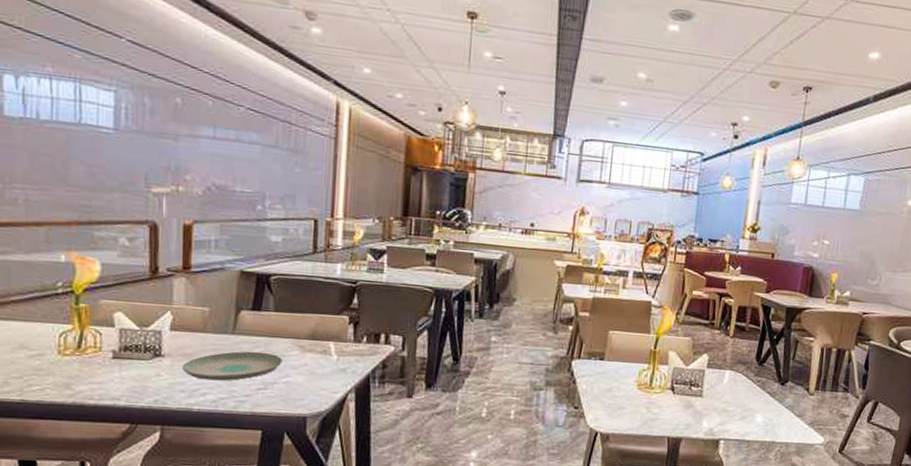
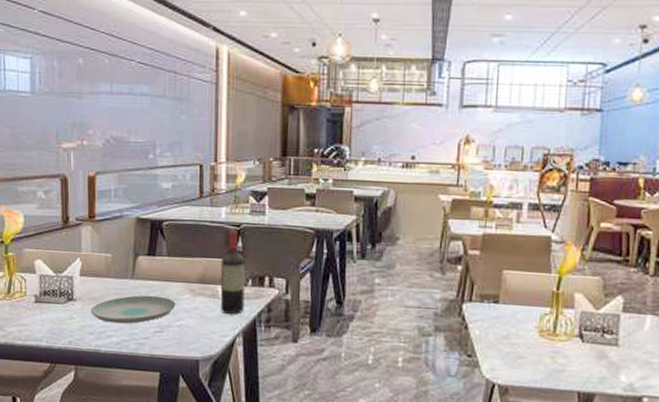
wine bottle: none [332,286,361,371] -> present [220,229,245,315]

